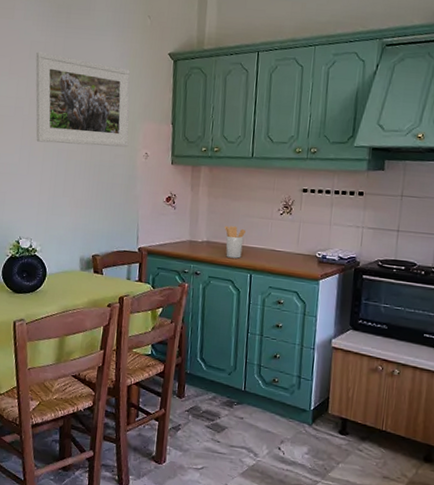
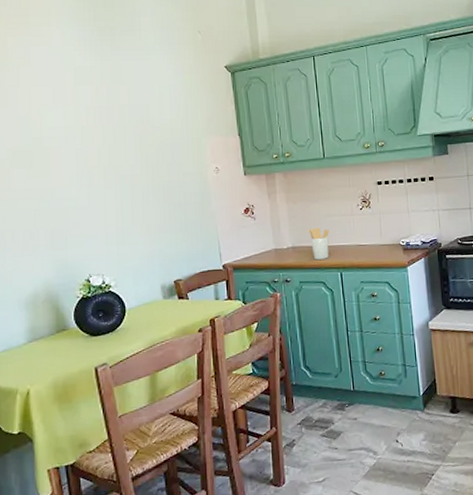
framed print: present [35,52,130,148] -> none [82,77,197,171]

